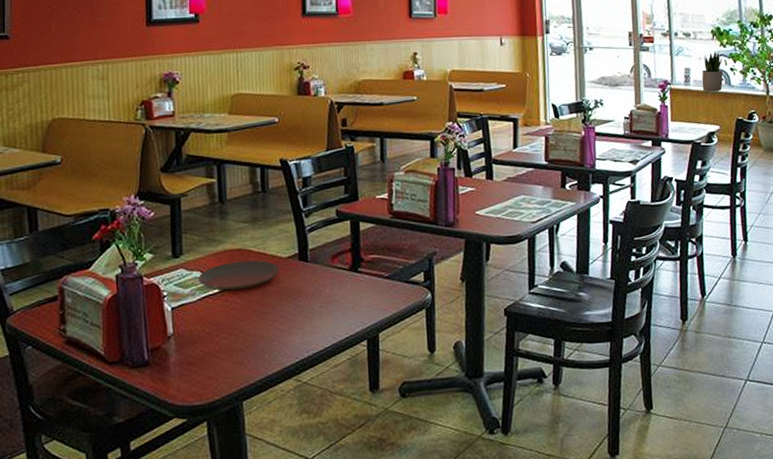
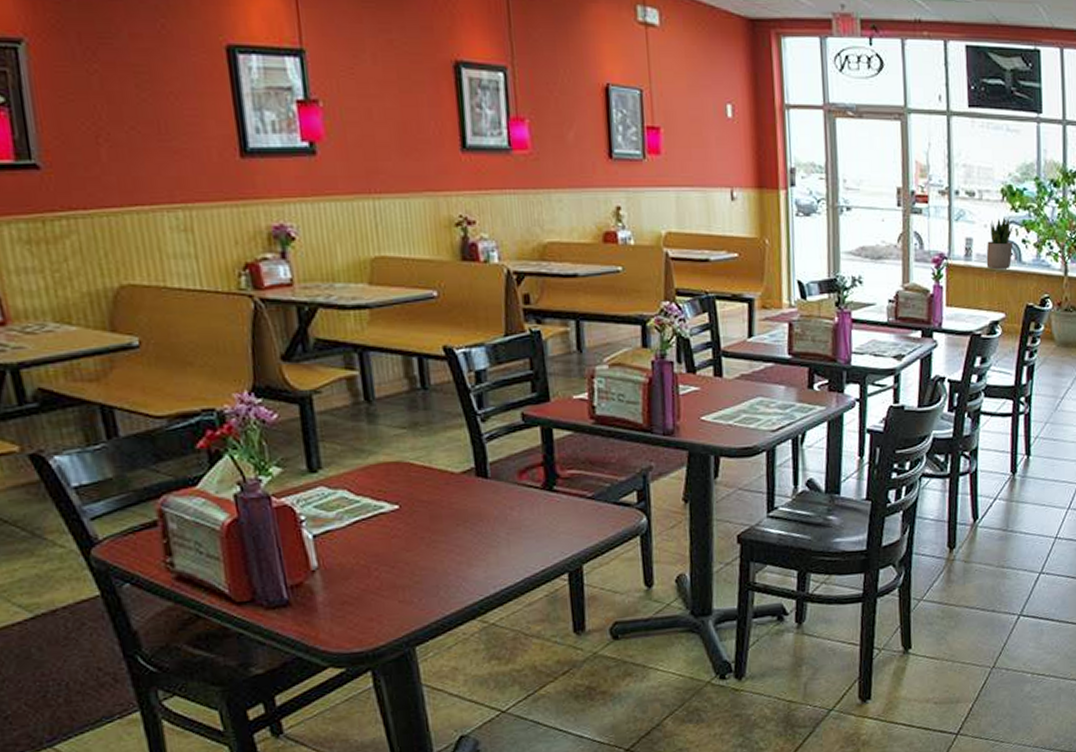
plate: present [197,260,279,291] -> none [344,476,451,514]

